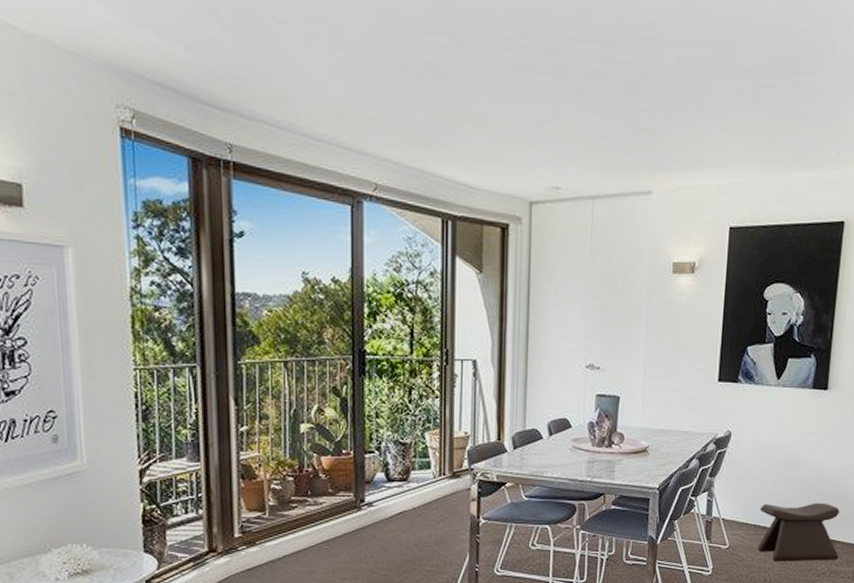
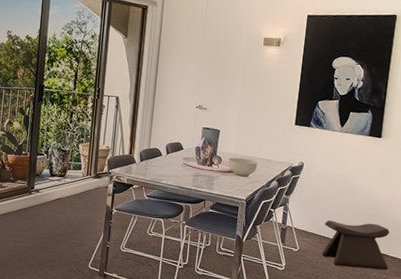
bowl: none [633,432,672,458] -> present [228,157,258,177]

